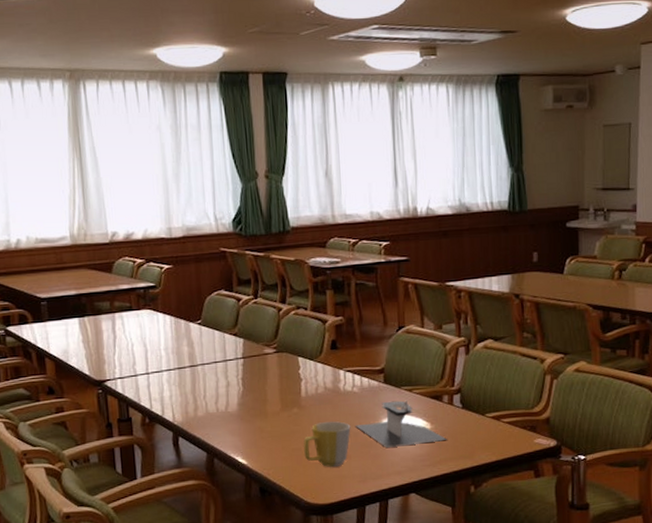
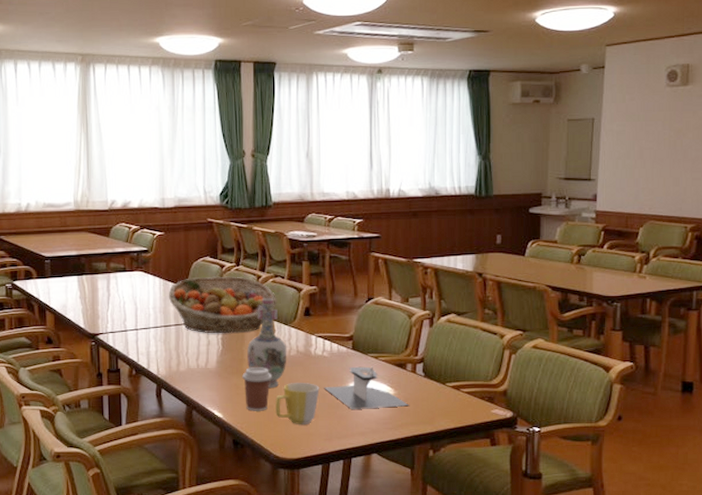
fruit basket: none [180,310,301,374] -> present [168,276,277,334]
coffee cup: none [266,407,299,456] -> present [242,367,272,411]
vase: none [270,332,314,430] -> present [247,298,287,389]

